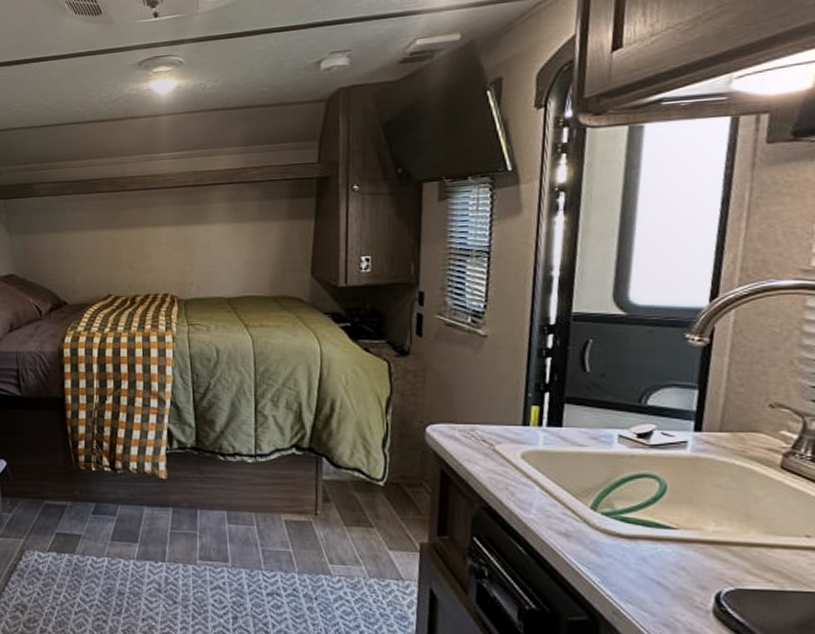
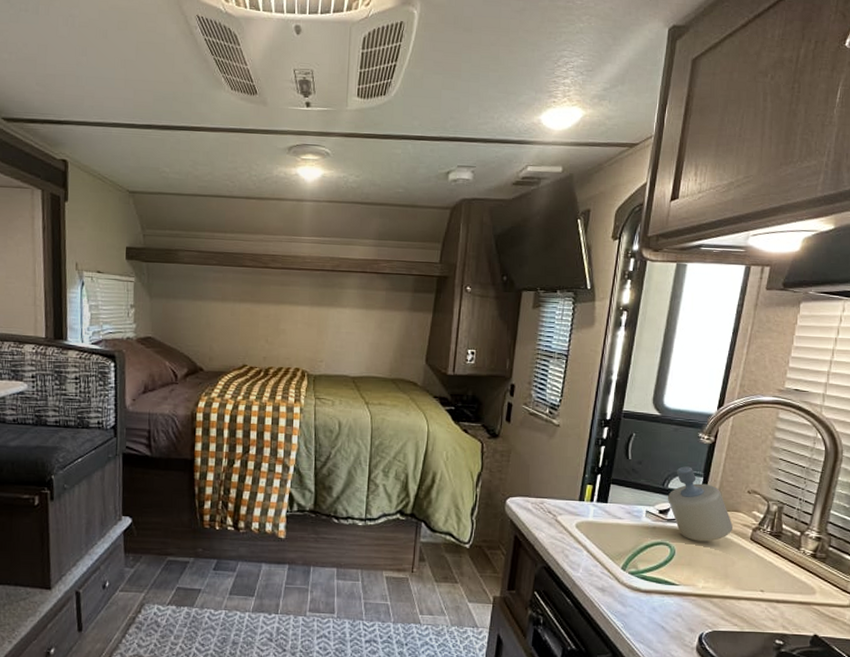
soap dispenser: none [647,377,751,472] -> present [667,466,733,542]

